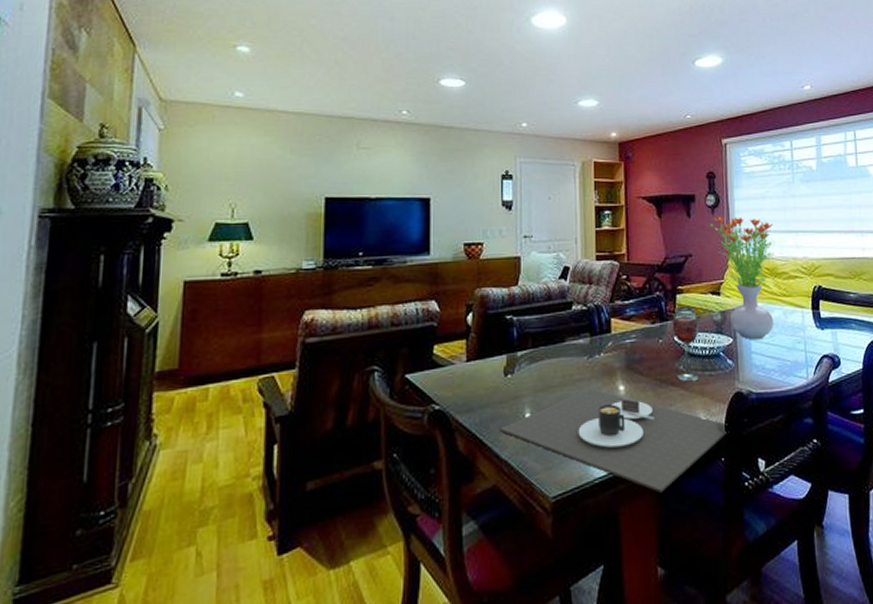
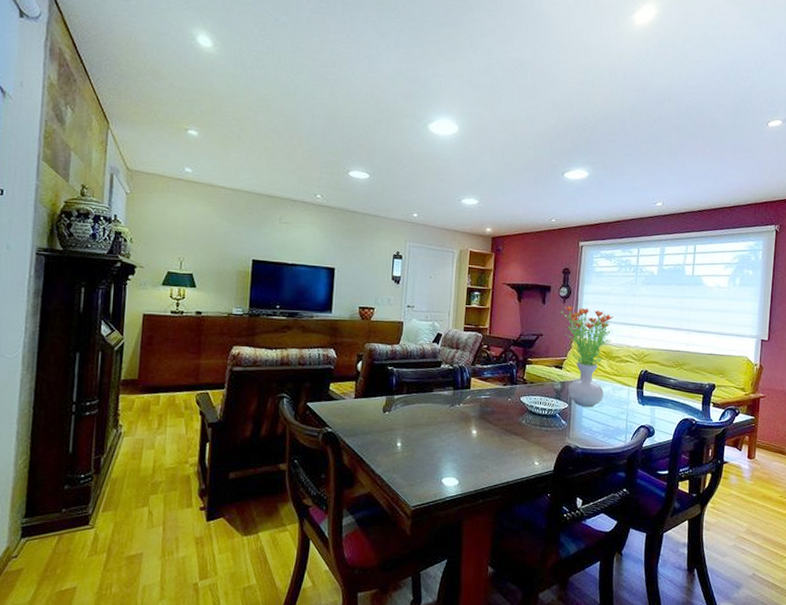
place setting: present [499,389,729,493] -> none [376,430,556,513]
wineglass: present [672,305,700,382] -> none [520,374,542,434]

